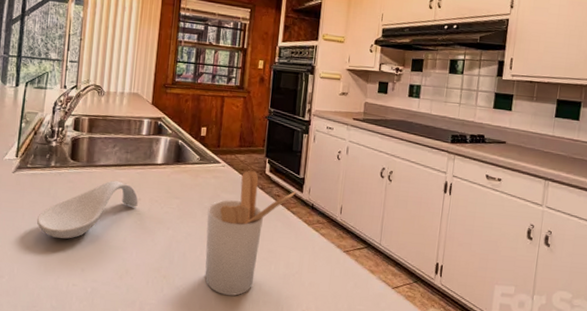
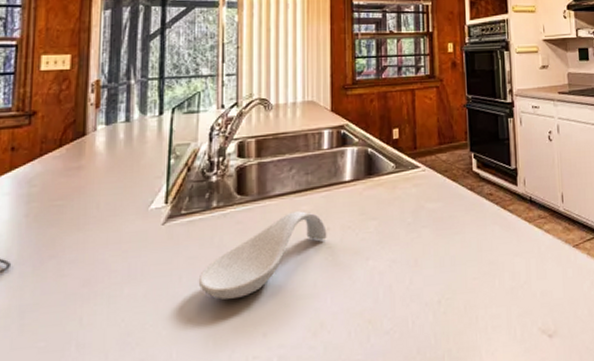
utensil holder: present [205,171,296,296] -> none [412,170,510,329]

